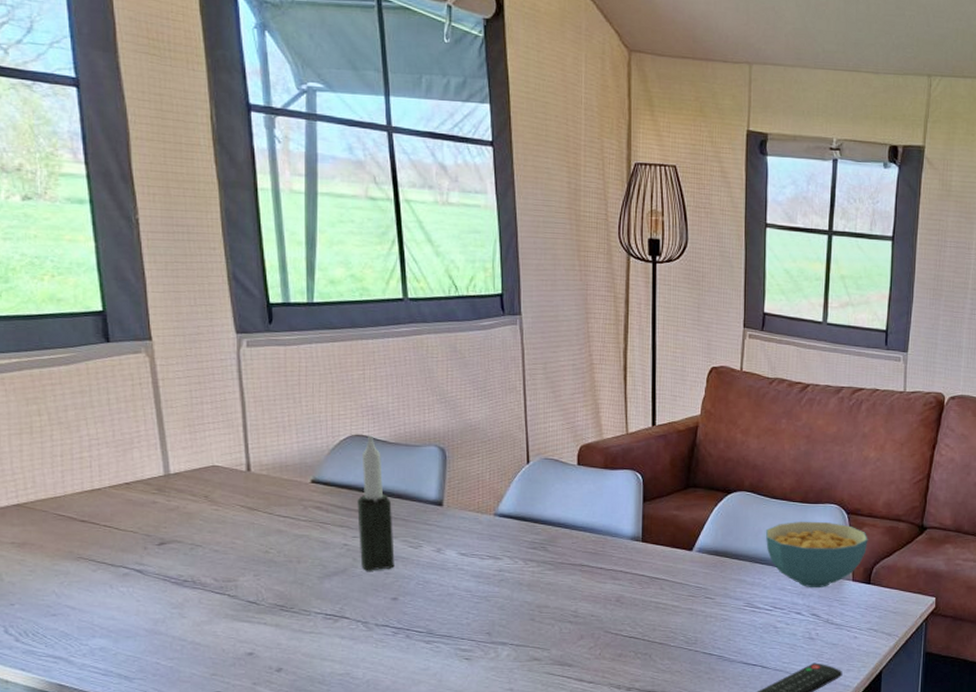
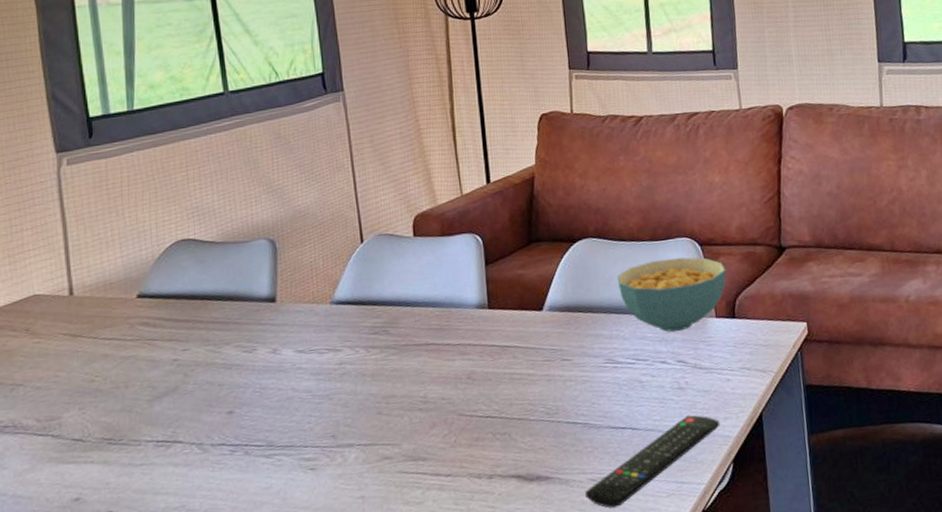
candle: present [357,435,395,571] -> none [186,238,229,386]

